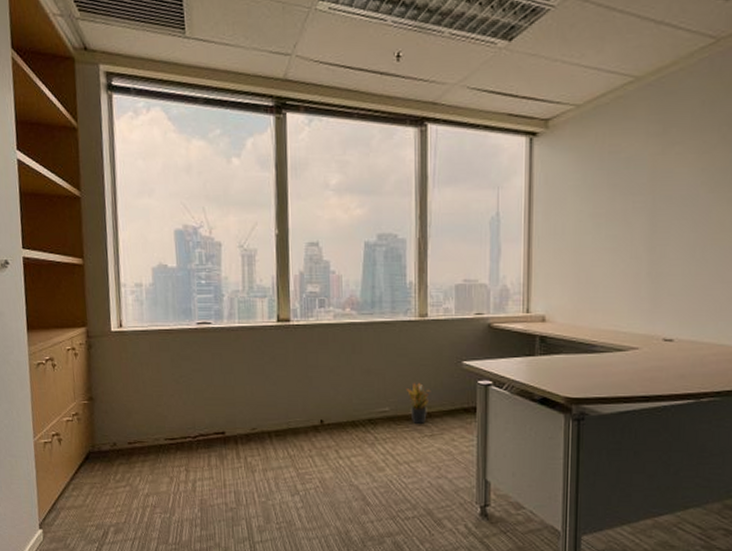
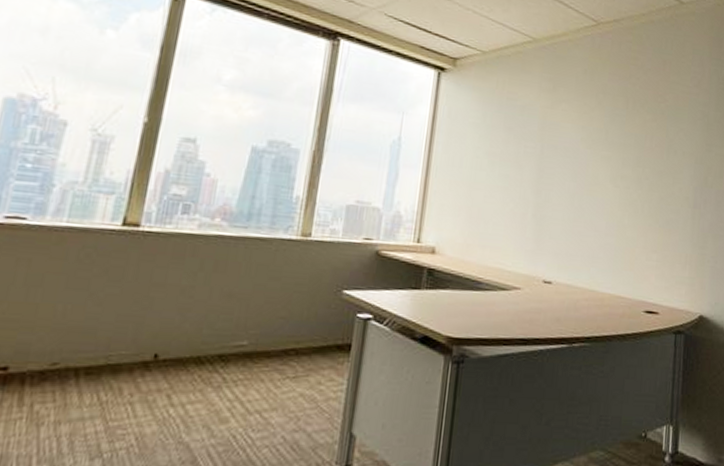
potted plant: present [406,382,431,425] -> none [272,311,303,364]

